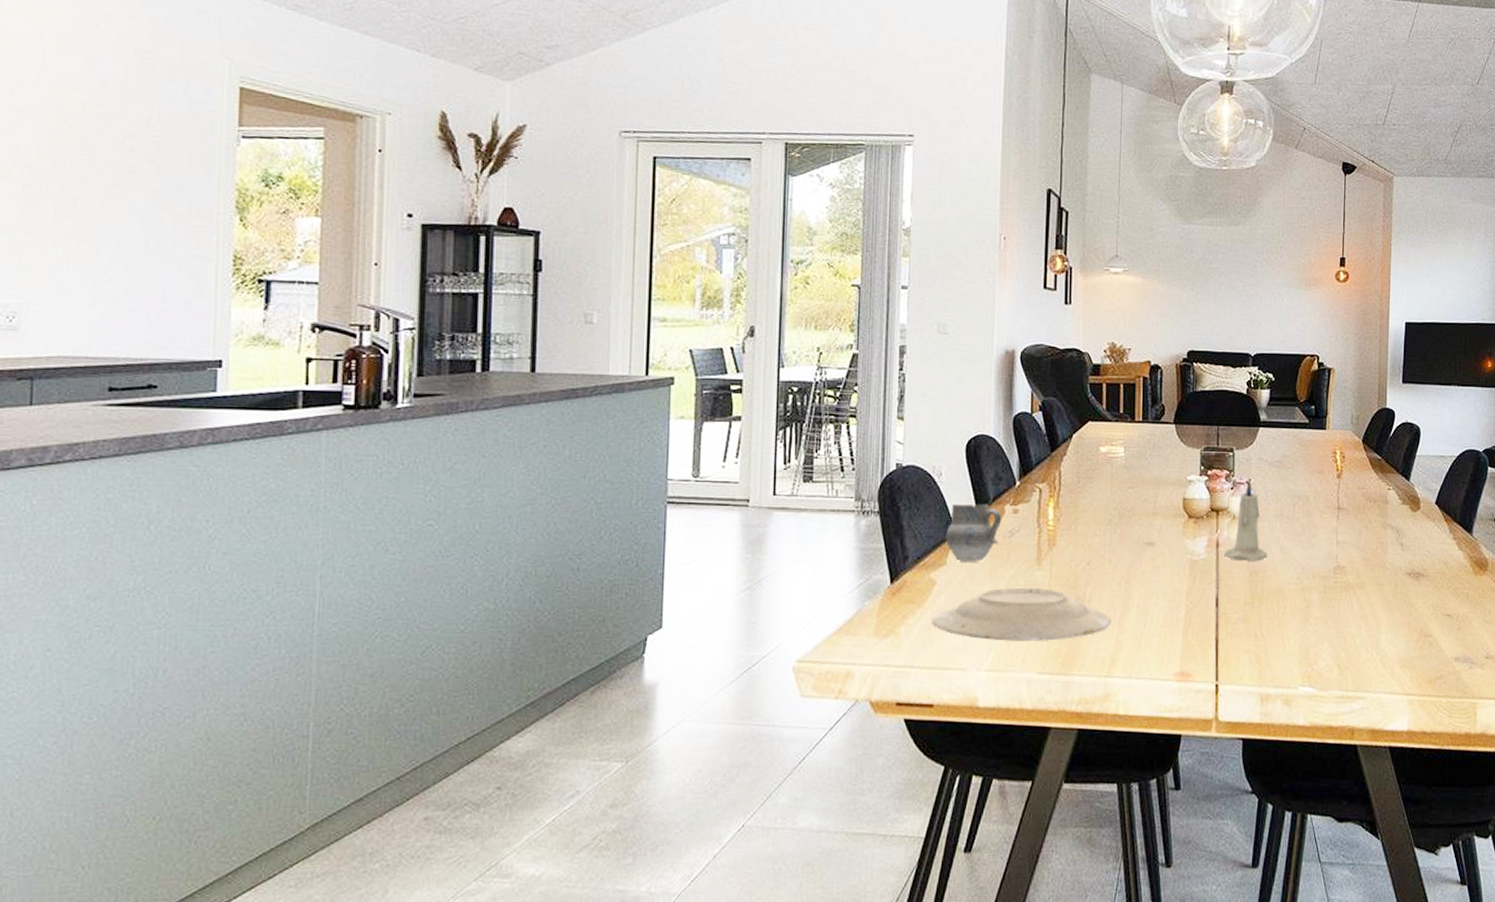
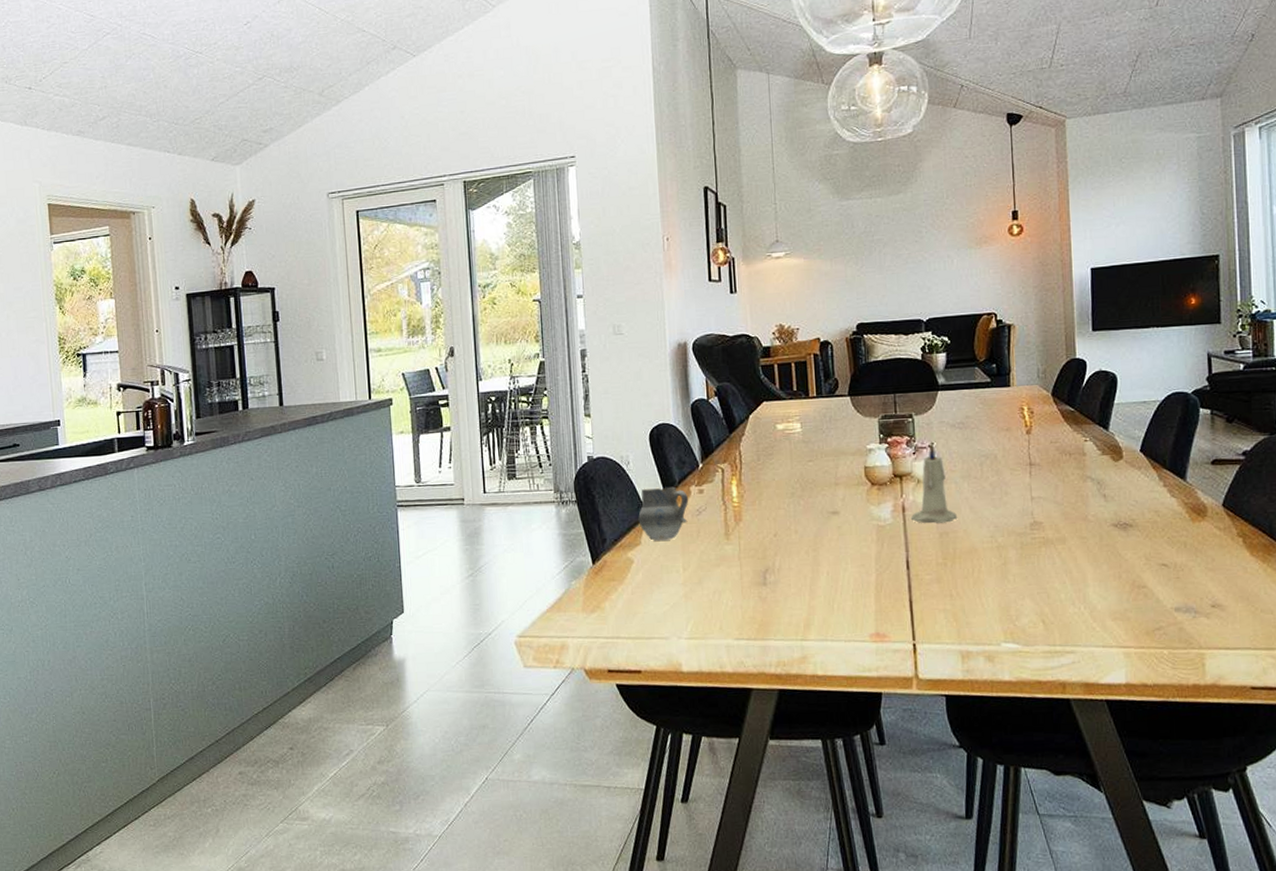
plate: present [932,587,1111,641] -> none [633,560,803,611]

